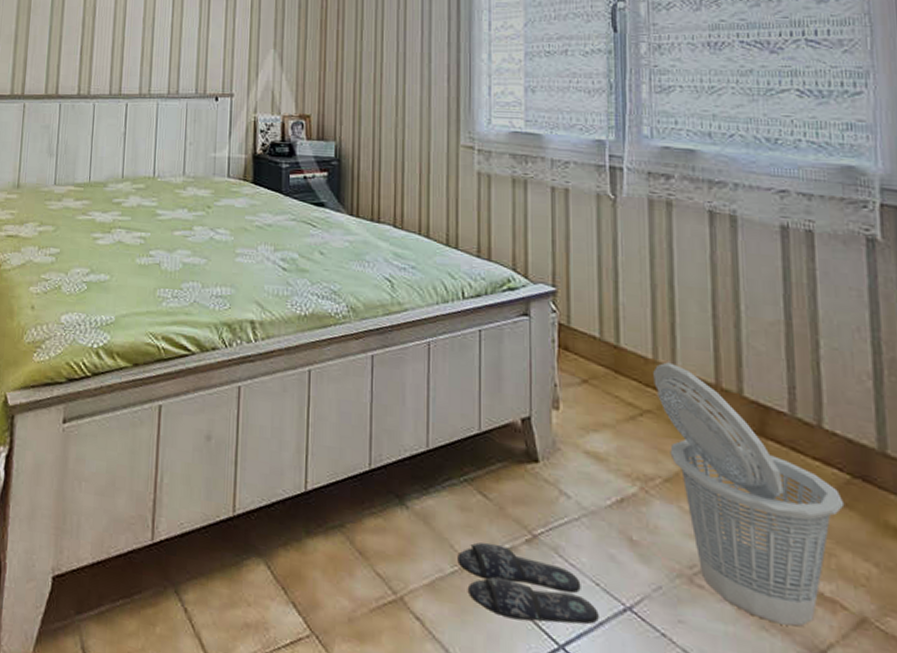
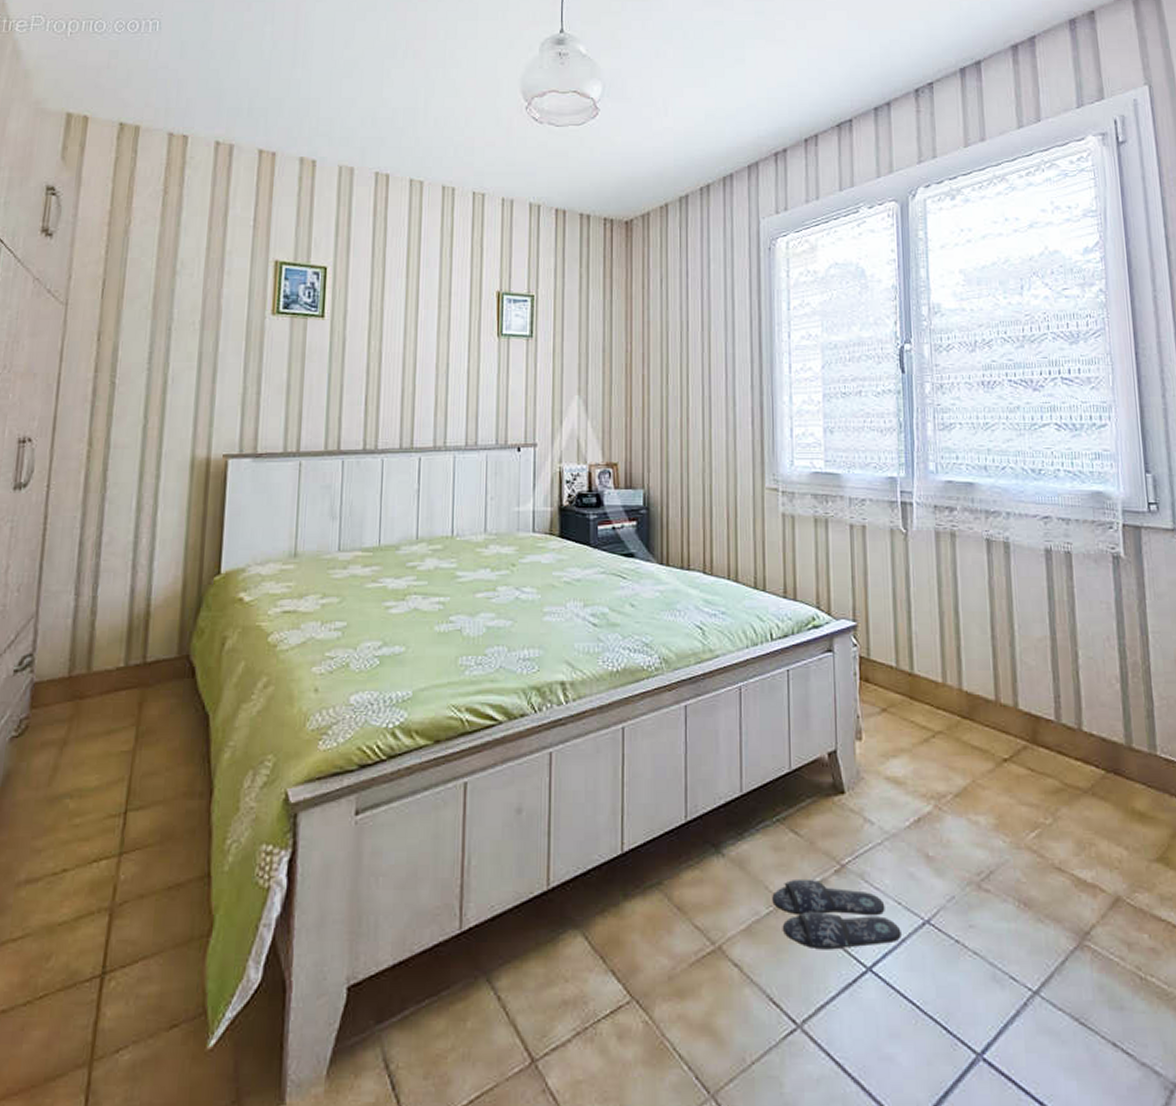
laundry basket: present [653,362,845,627] -> none [943,684,1101,914]

